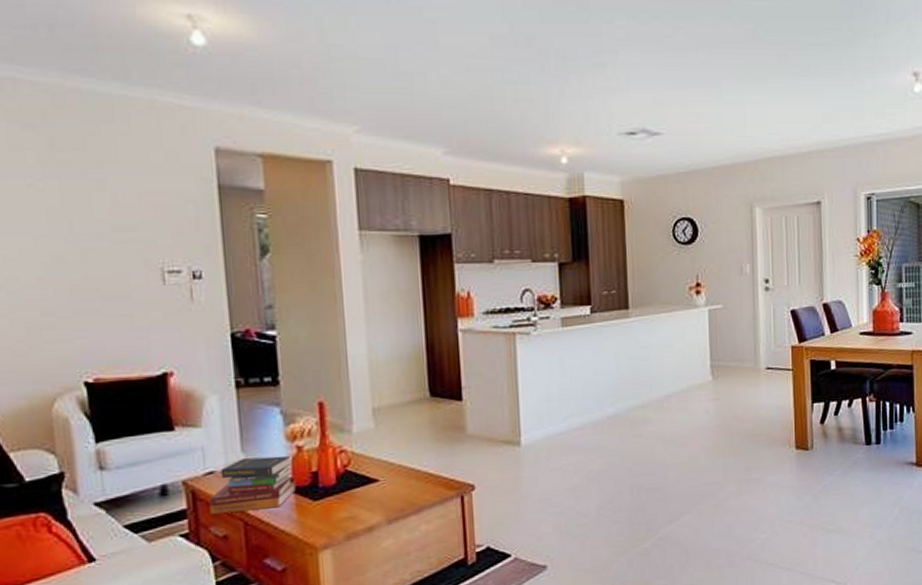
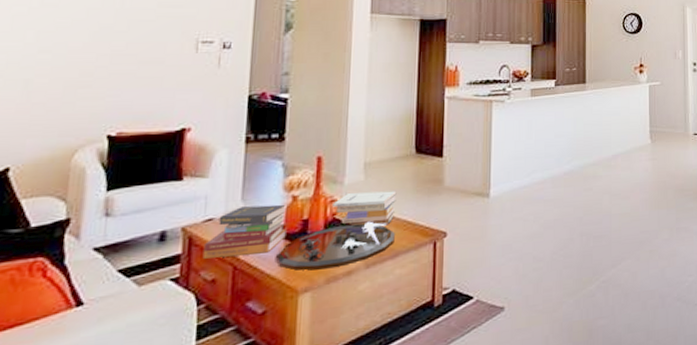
decorative tray: none [287,473,417,526] -> present [275,221,395,271]
books: none [343,439,414,479] -> present [333,191,397,226]

